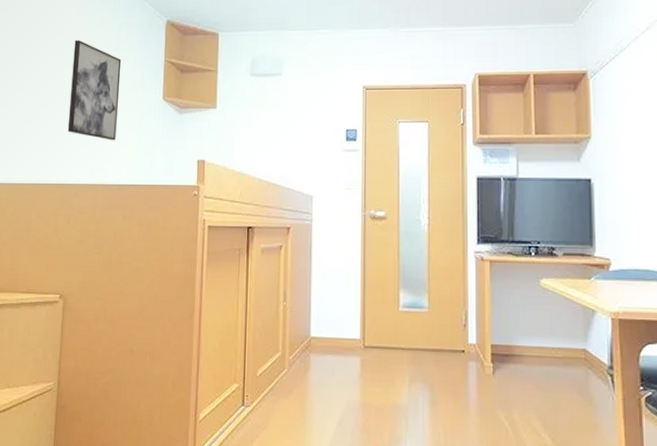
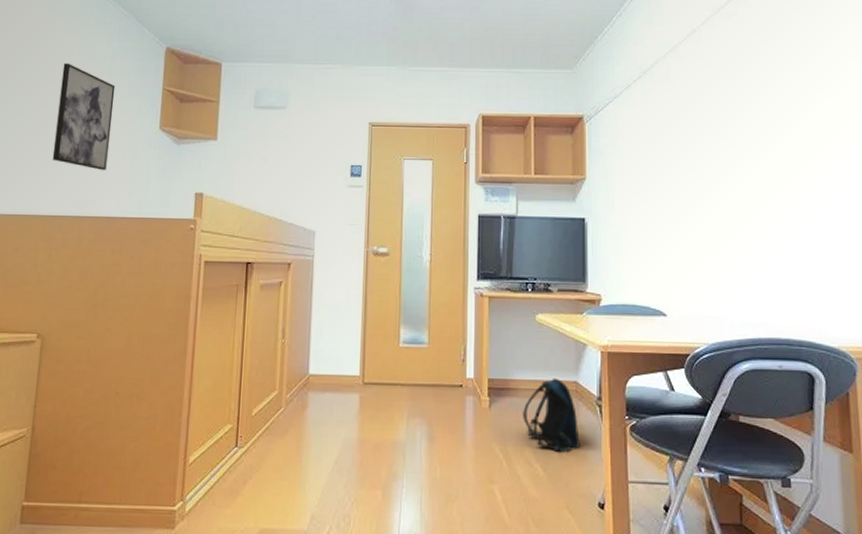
backpack: none [528,345,591,422] -> present [523,377,580,452]

